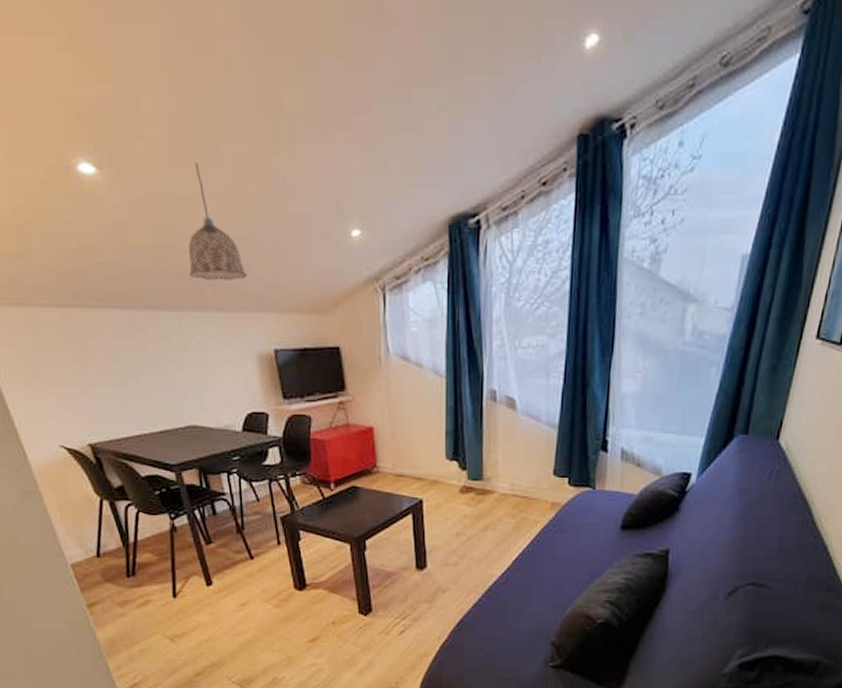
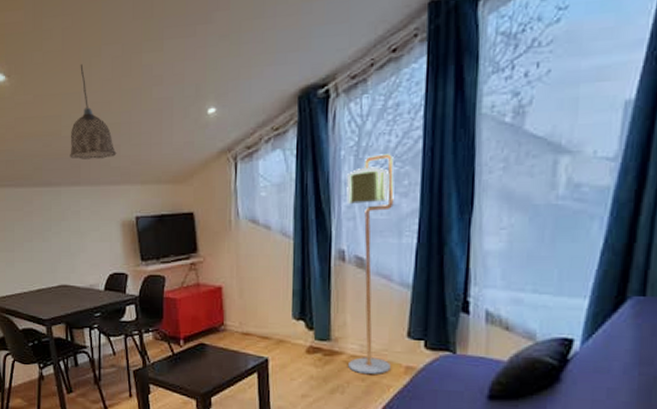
floor lamp: none [498,293,543,512] -> present [346,154,395,375]

